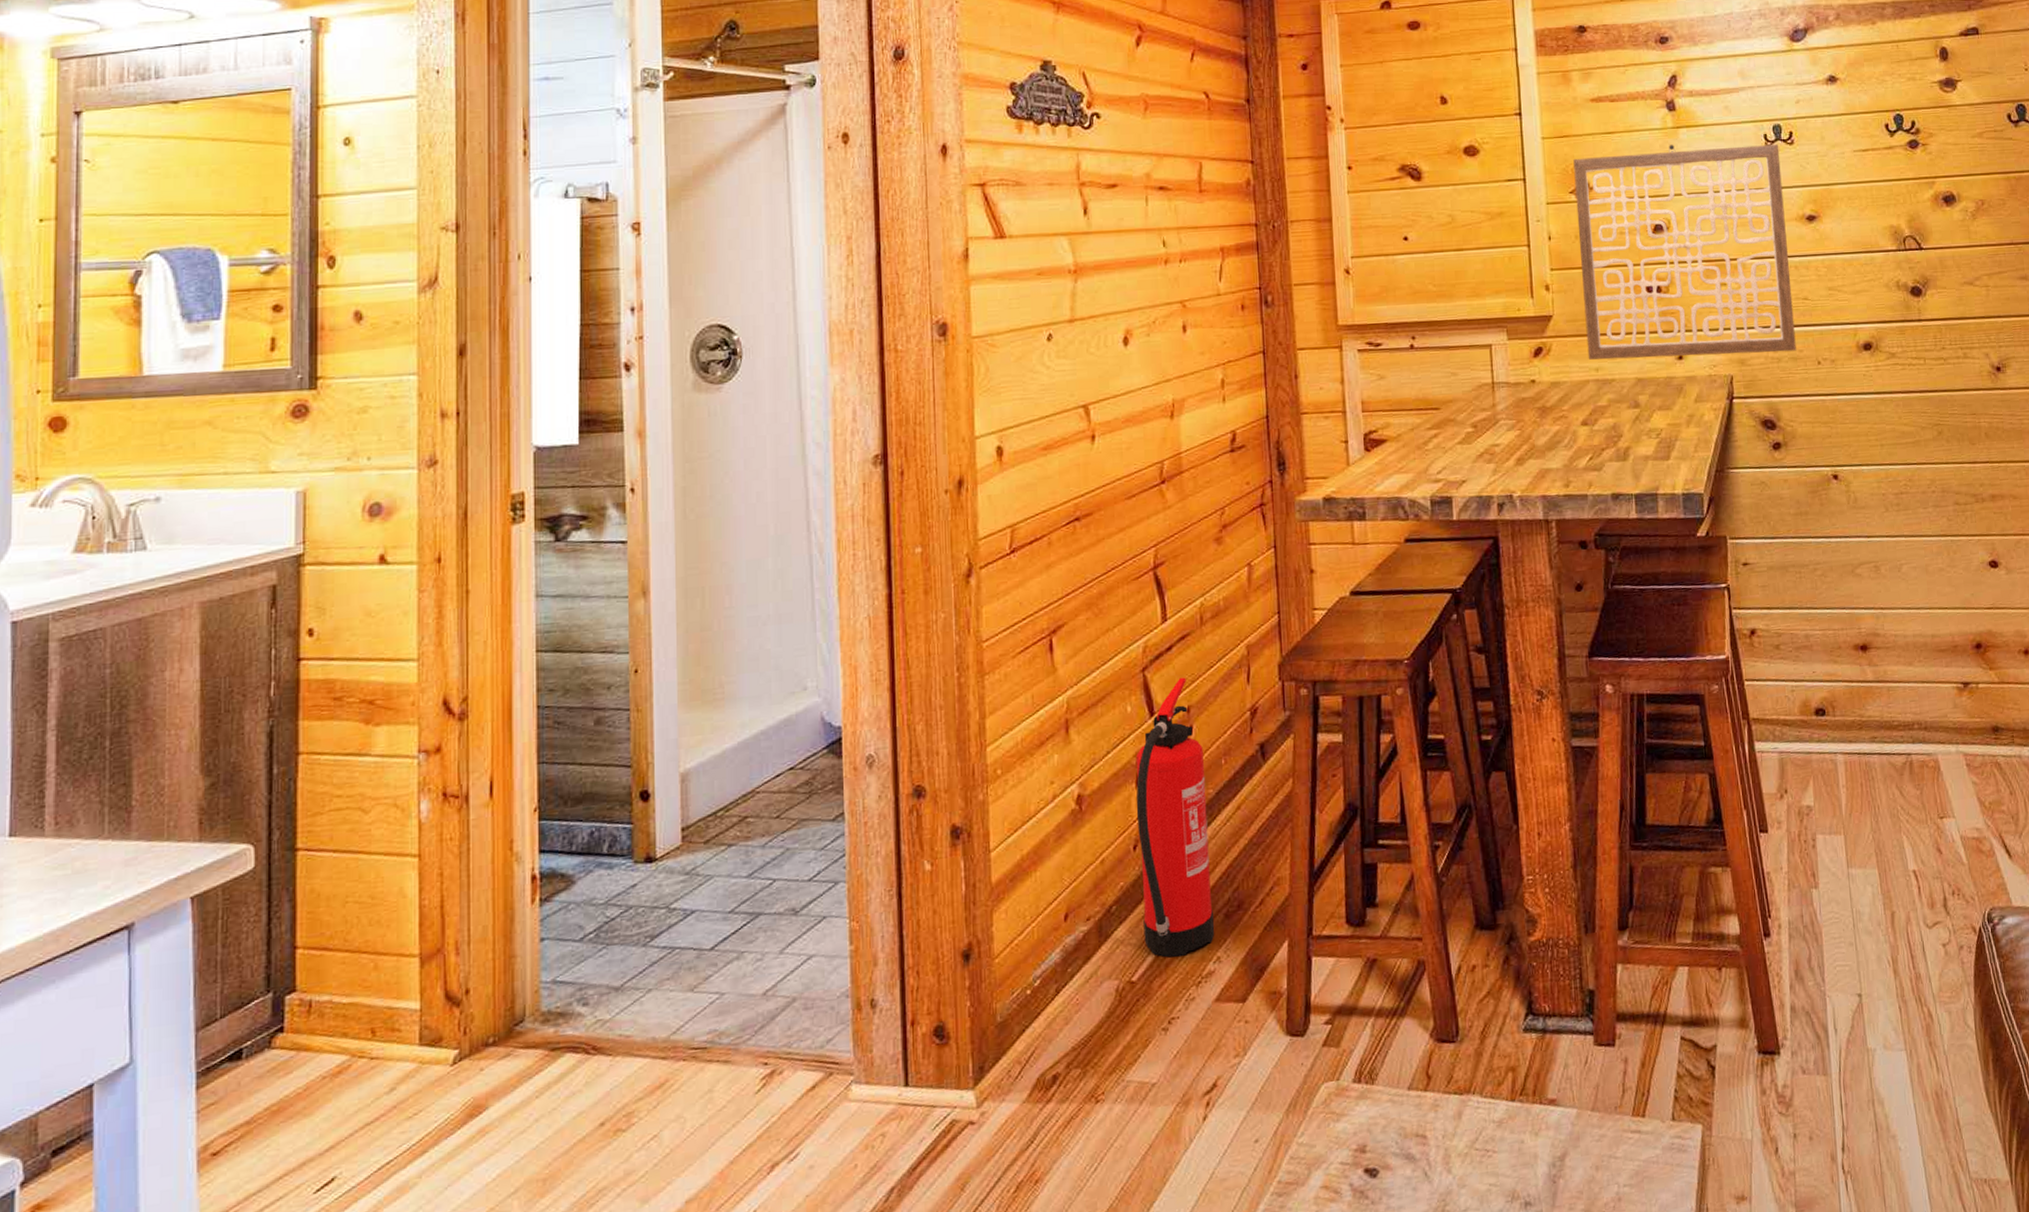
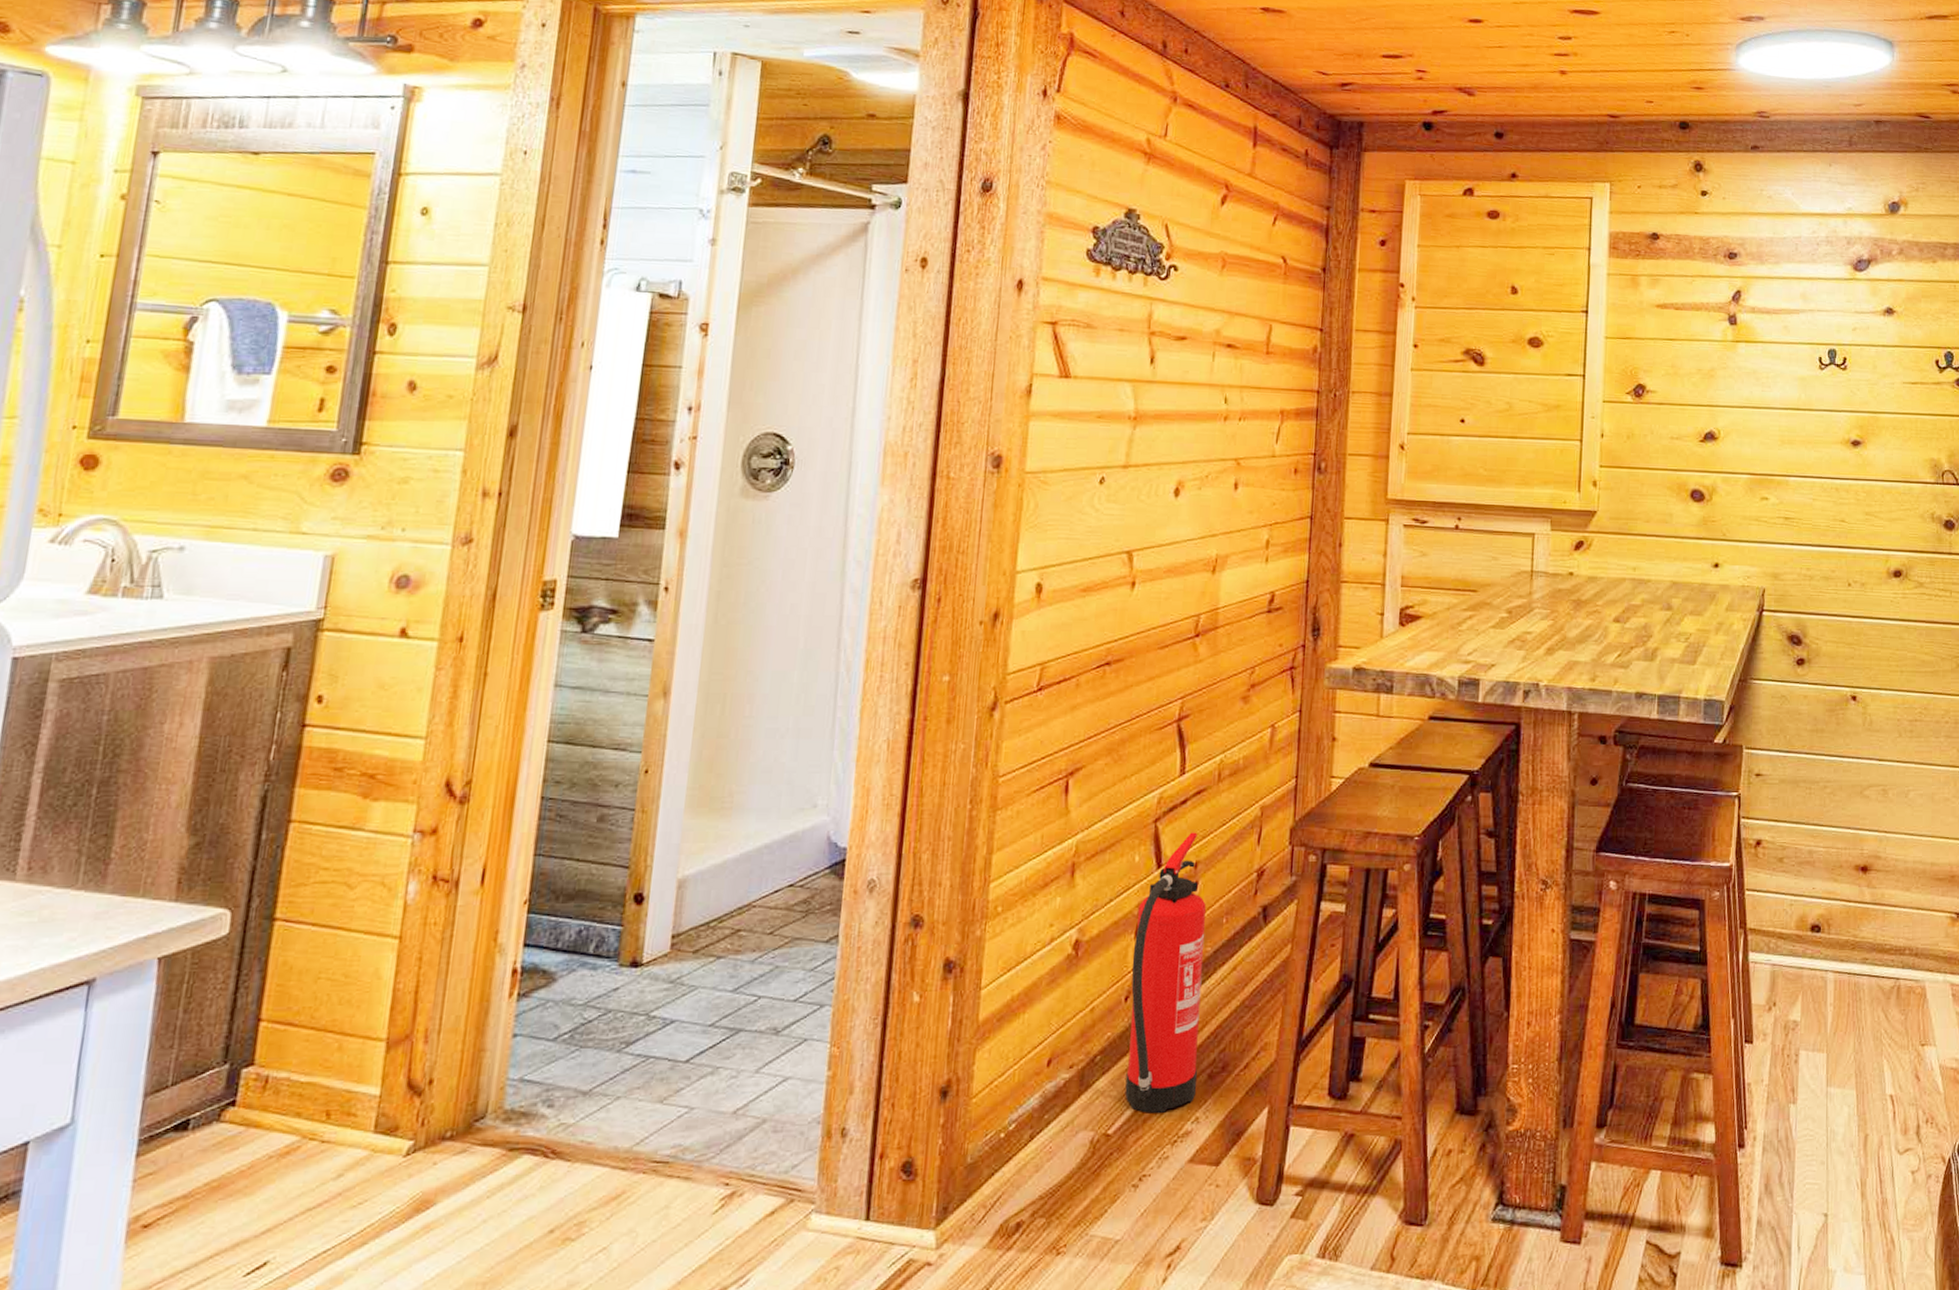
wall art: present [1573,144,1796,360] -> none [1627,357,1832,571]

